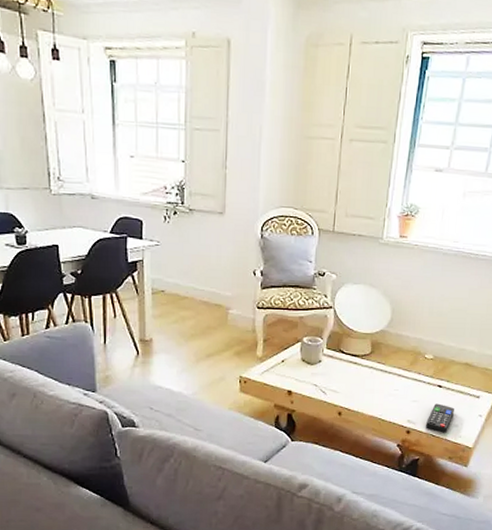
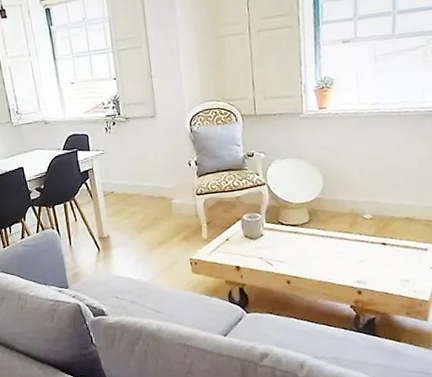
remote control: present [426,403,454,433] -> none [376,261,404,290]

